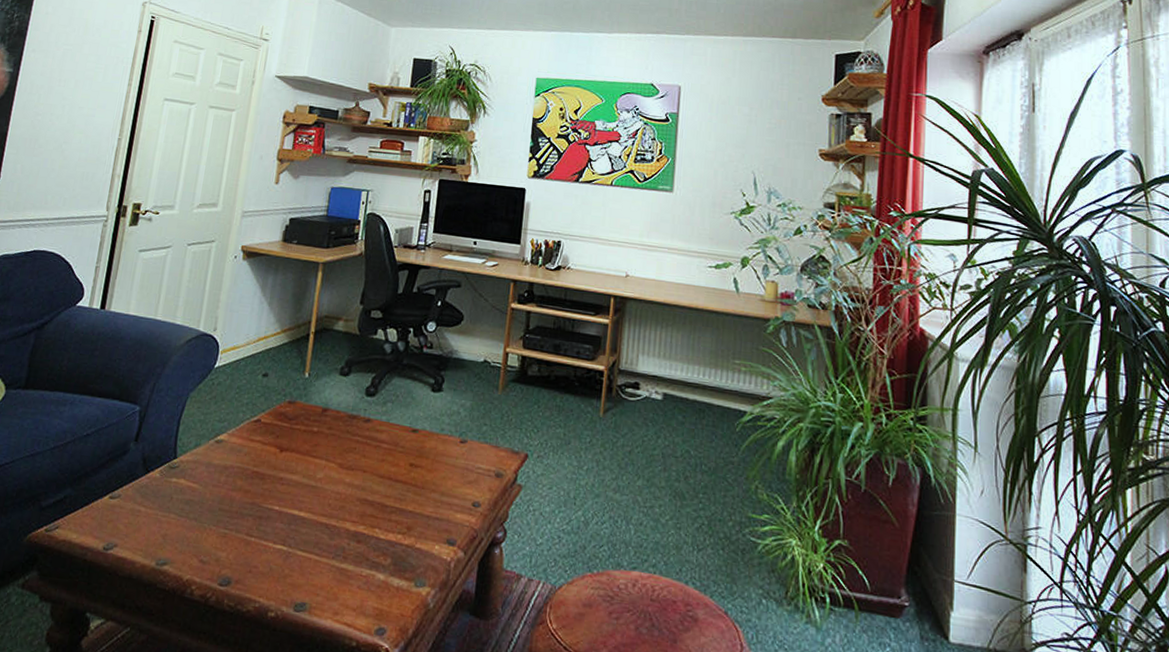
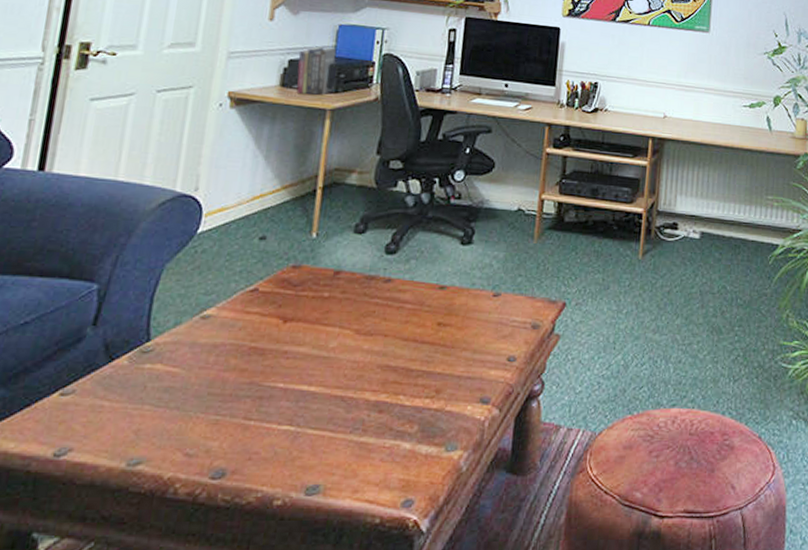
books: none [295,206,328,250] -> present [296,46,336,95]

